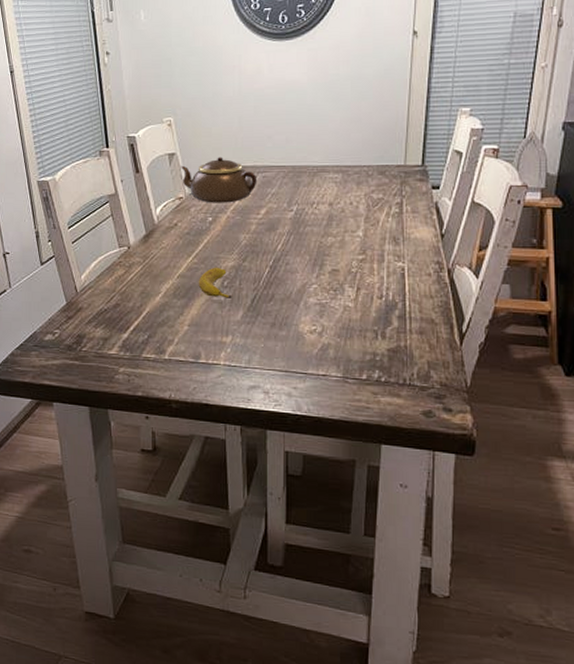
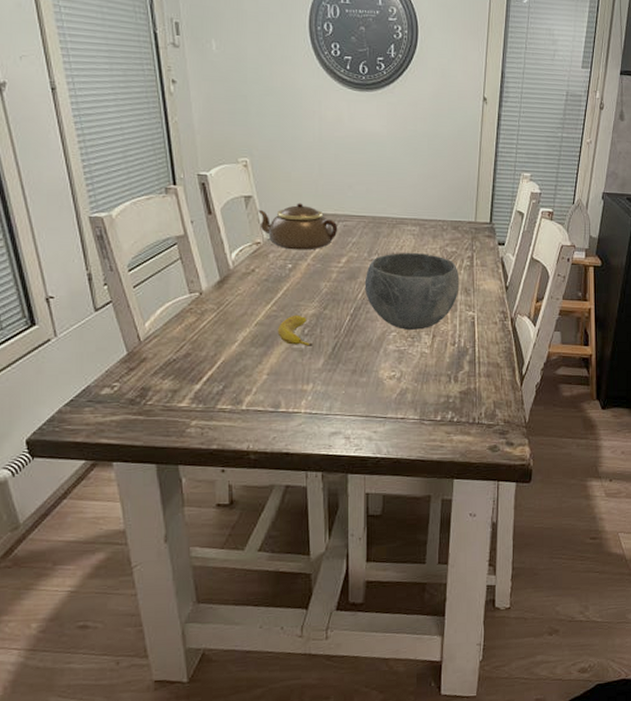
bowl: none [284,200,387,282] -> present [364,252,460,330]

